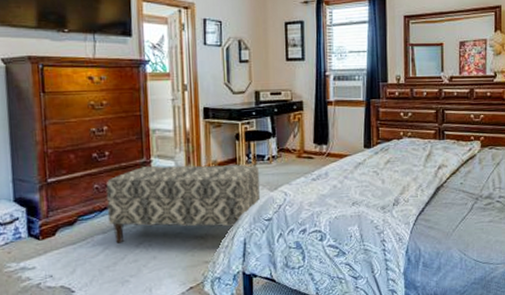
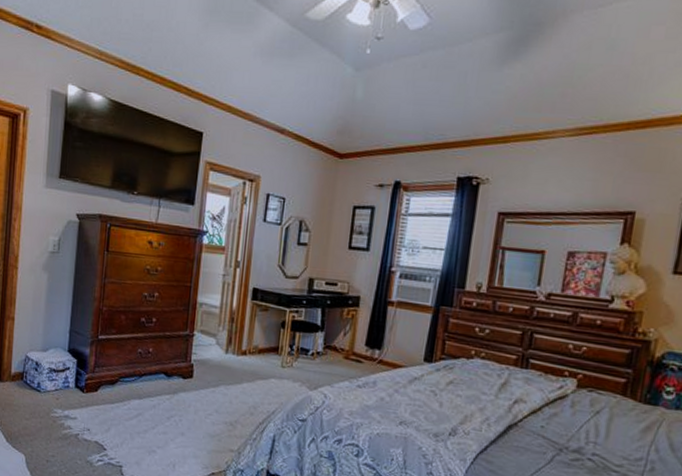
bench: present [106,165,261,243] -> none [145,338,301,420]

